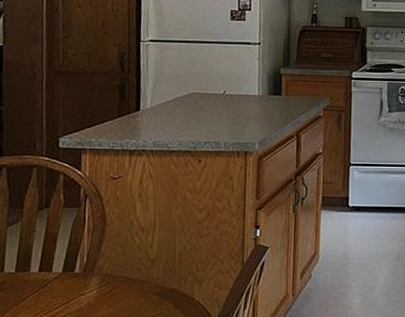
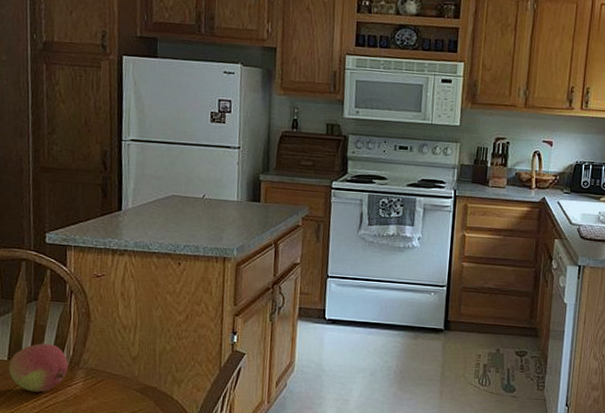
fruit: none [16,252,82,305] -> present [9,343,68,393]

